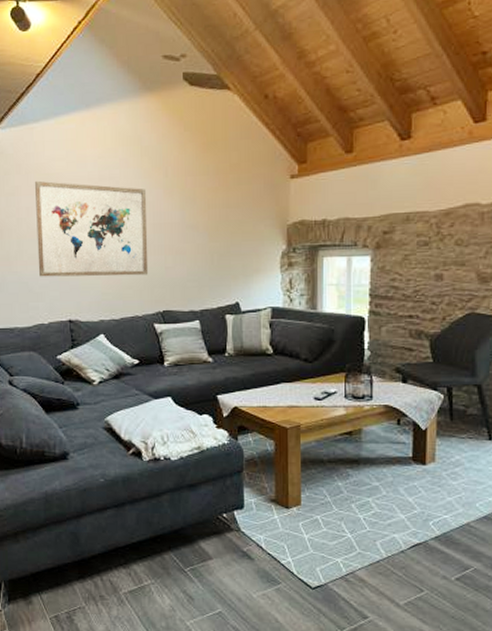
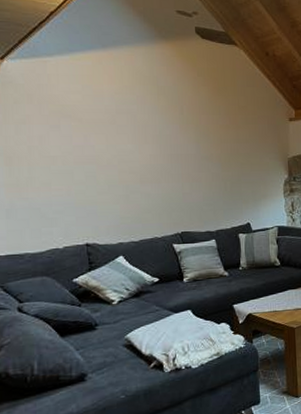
wall art: present [34,180,149,277] -> none [47,111,167,203]

